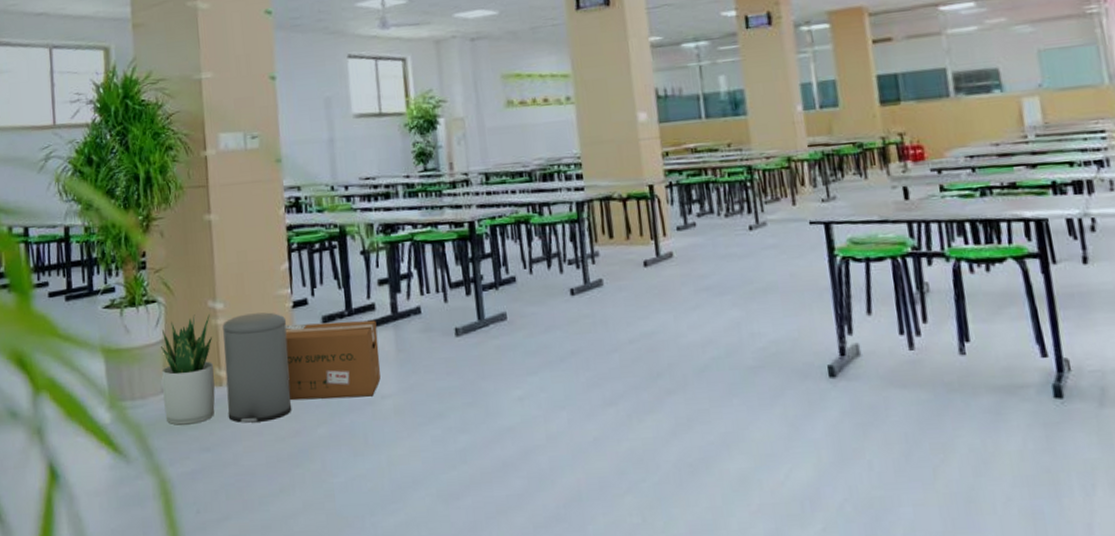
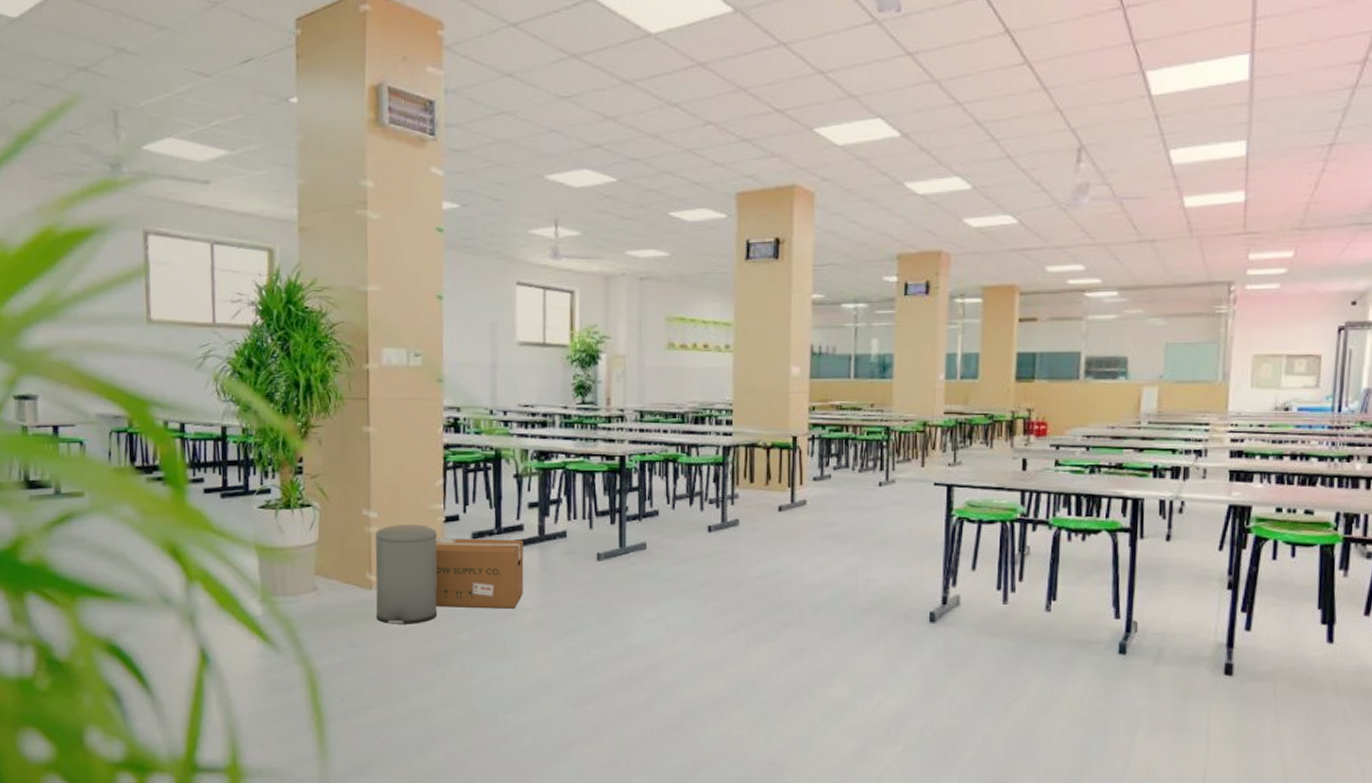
planter: present [161,314,215,425] -> none [314,521,366,622]

